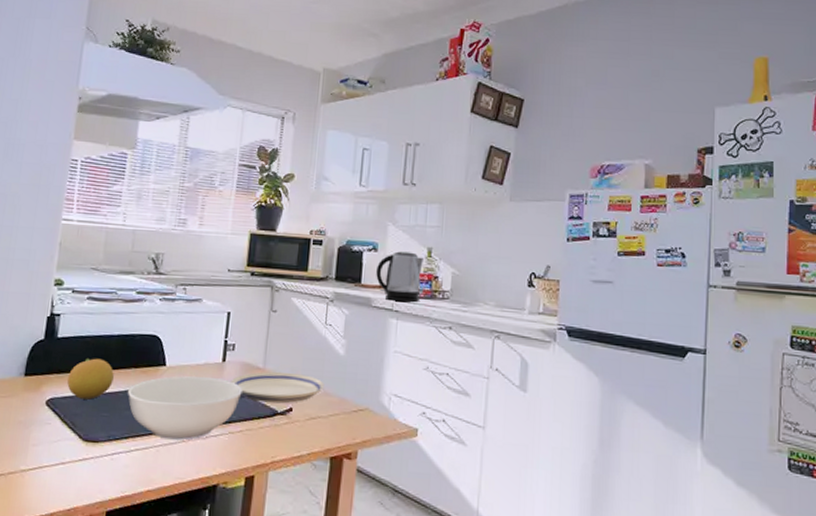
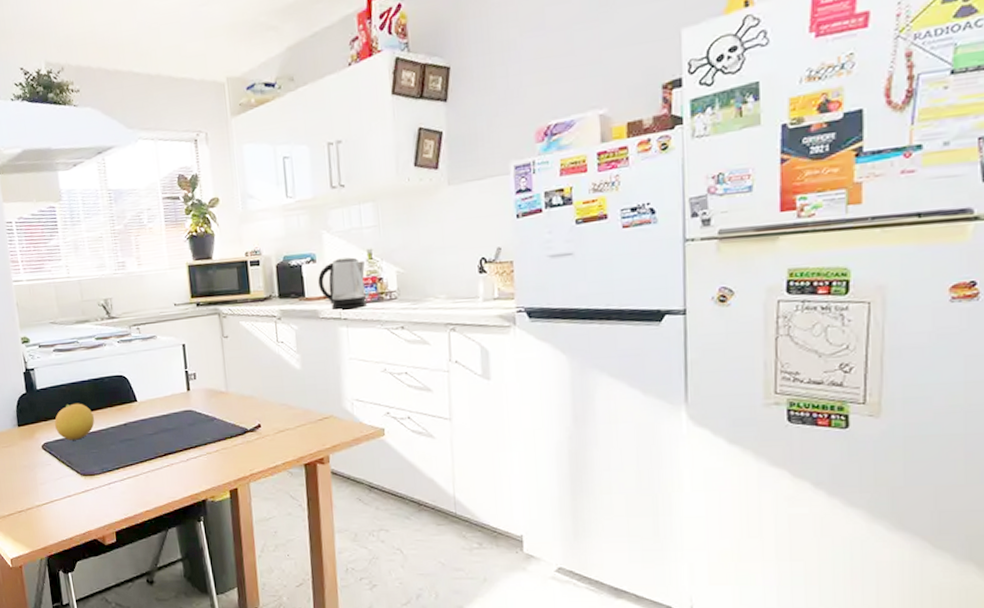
bowl: present [127,376,243,440] -> none [108,406,211,466]
plate: present [231,372,324,404] -> none [198,392,287,423]

